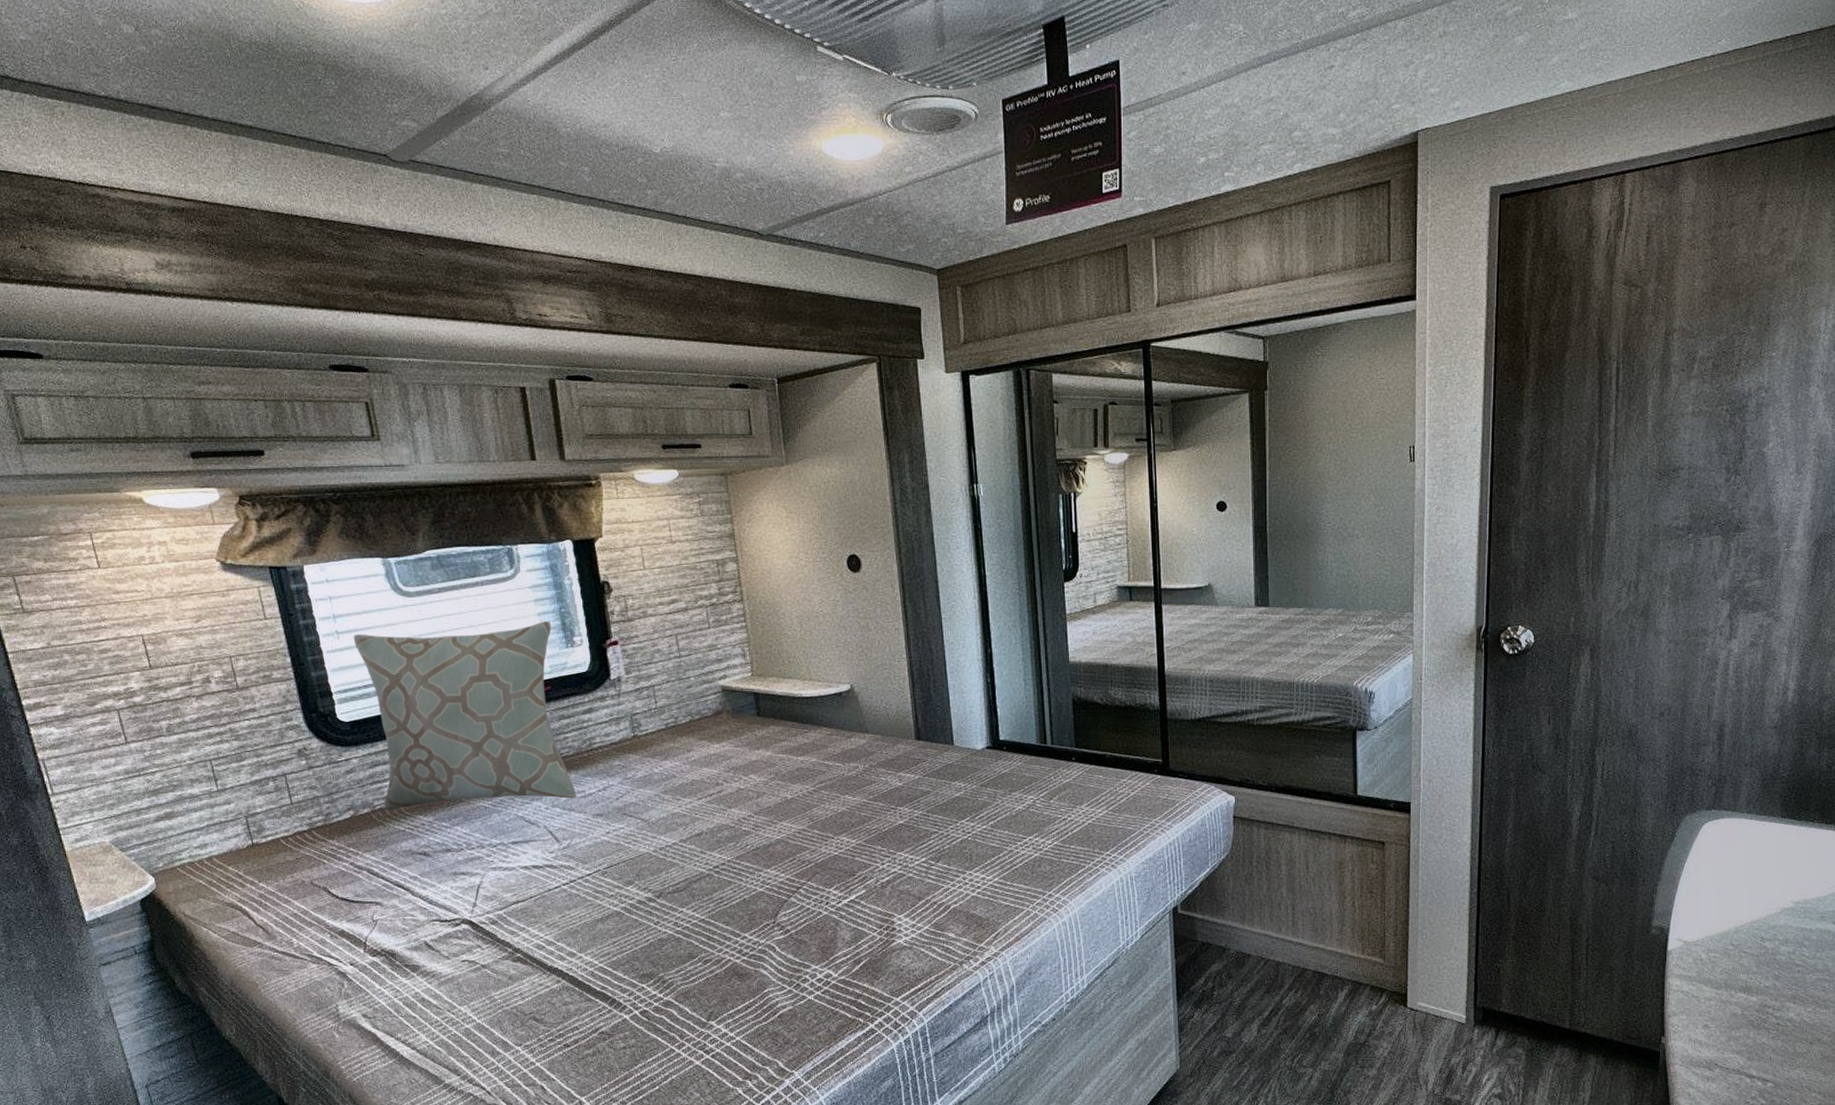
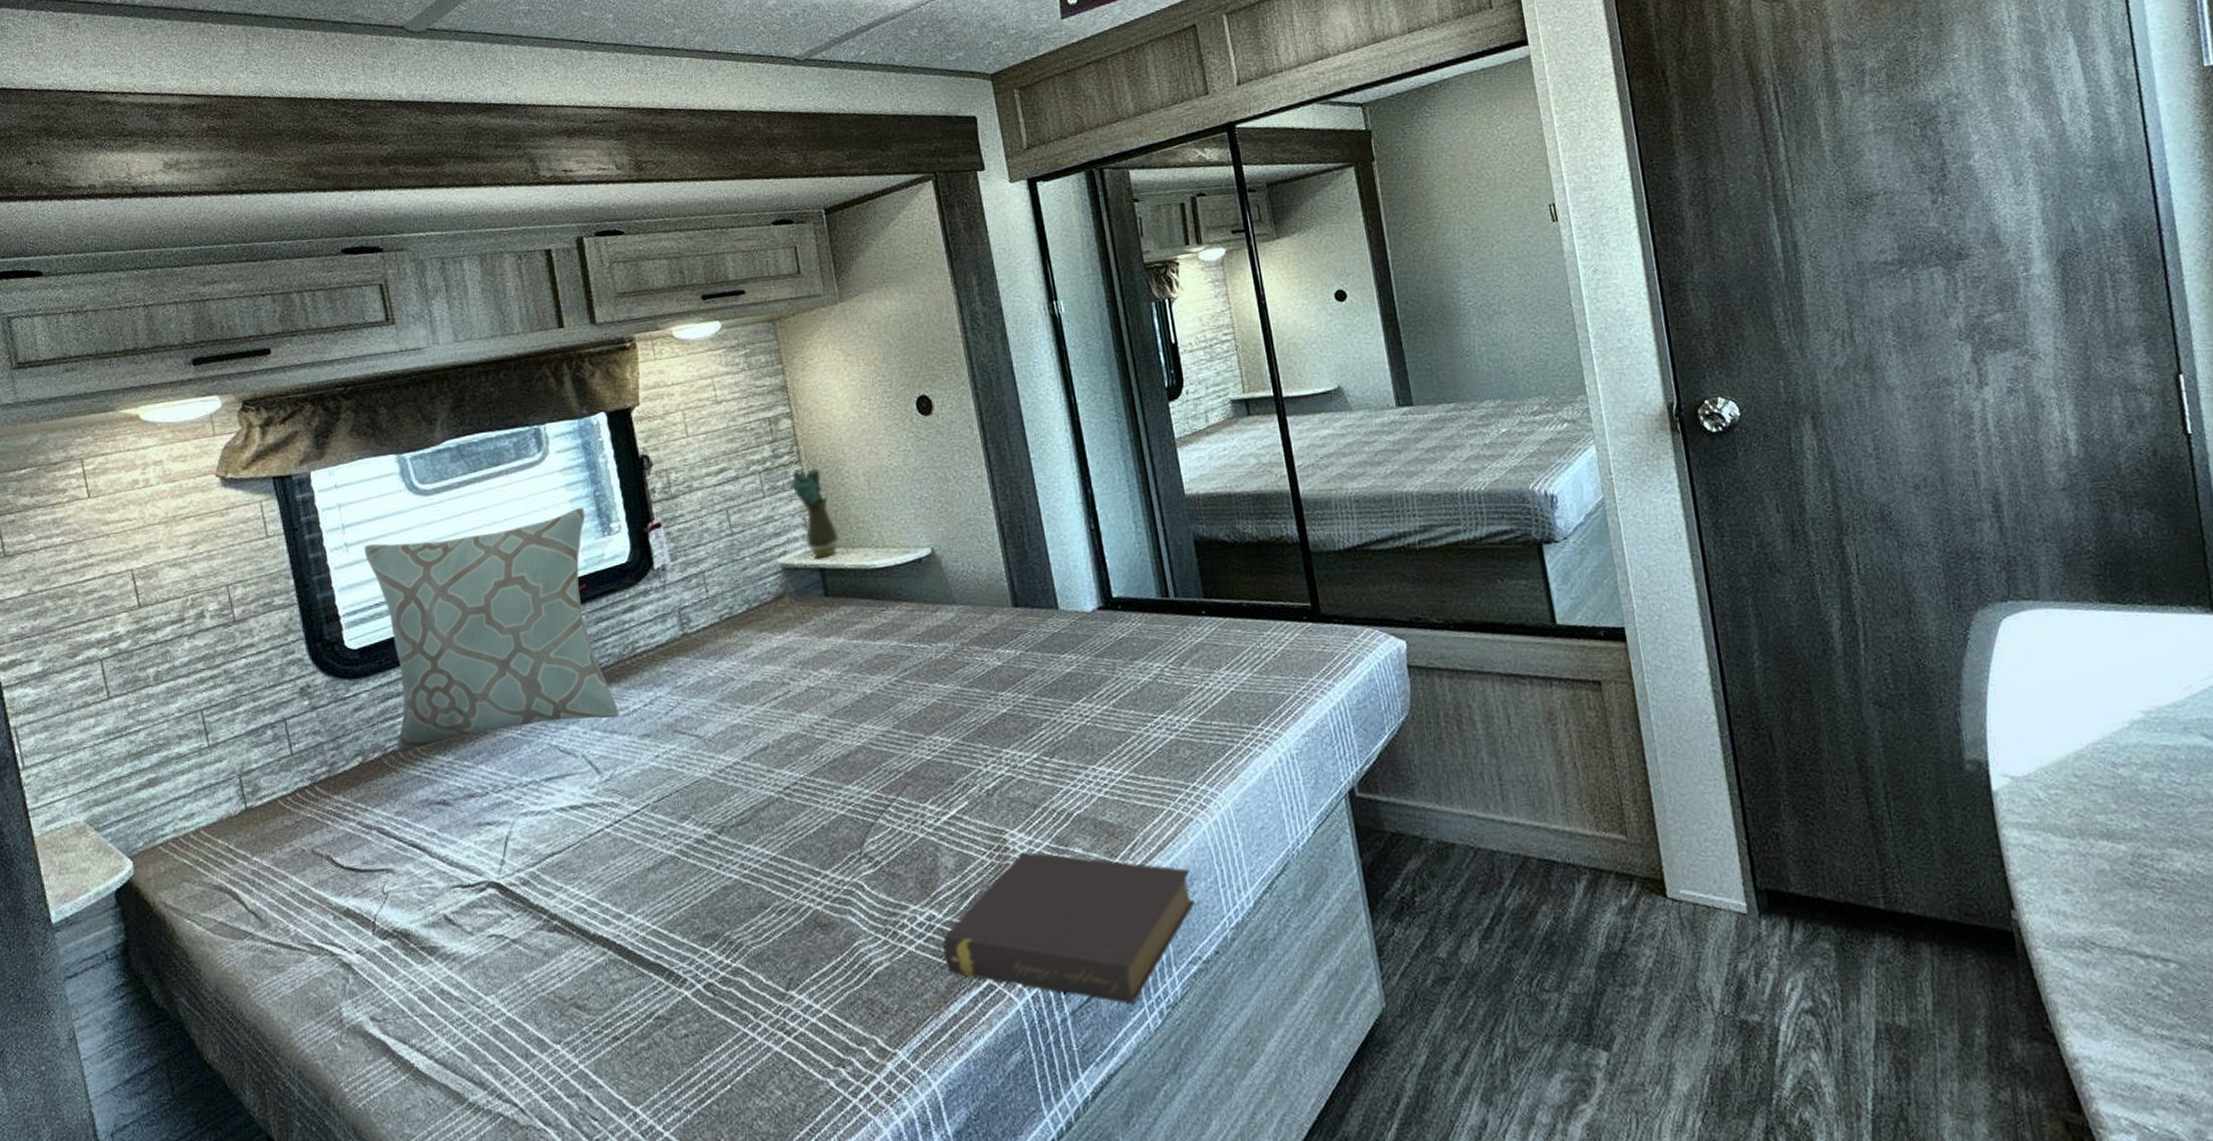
vase: none [732,605,772,684] -> present [790,466,838,559]
book: none [837,932,1041,1052] -> present [943,851,1196,1005]

